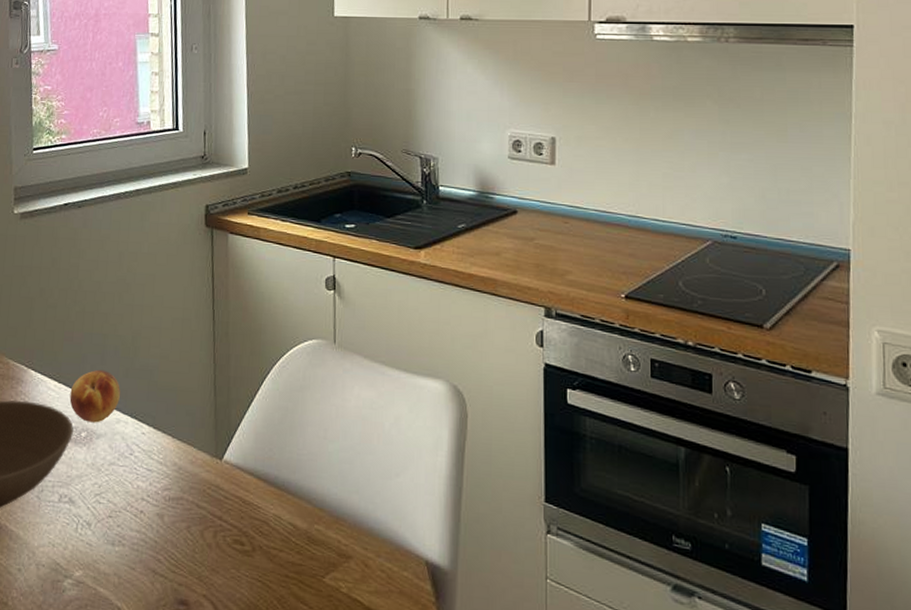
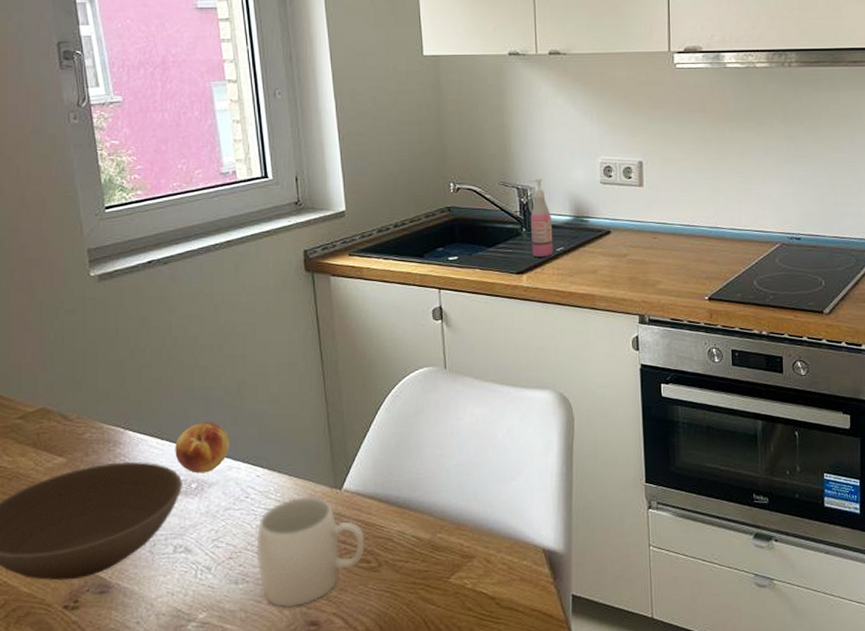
mug: none [134,461,241,581] -> present [256,496,365,608]
soap dispenser: none [430,148,455,234] -> present [526,178,553,258]

